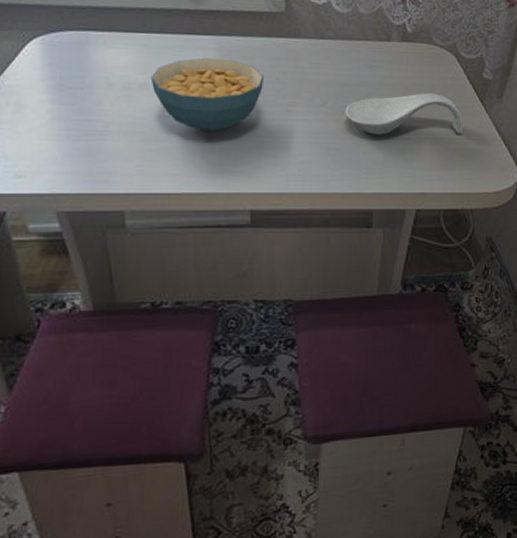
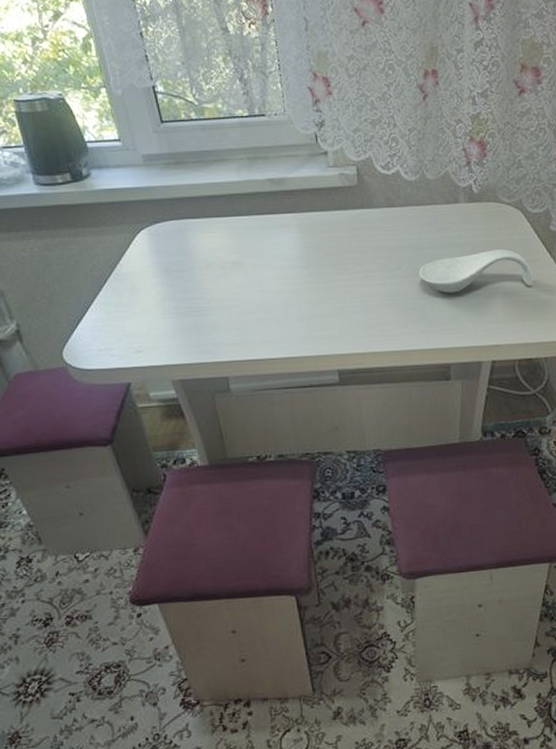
cereal bowl: present [150,58,264,133] -> none [242,233,343,302]

